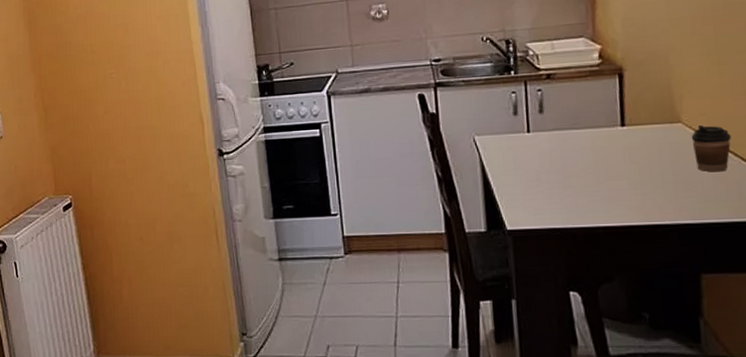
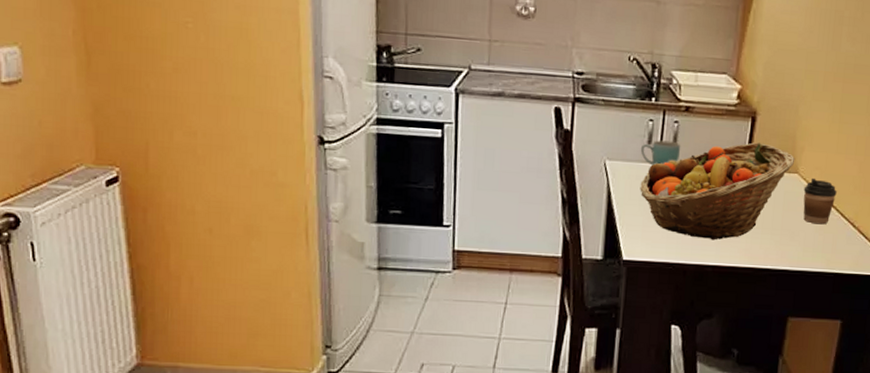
mug: none [507,109,549,135] -> present [640,140,681,166]
fruit basket: none [512,97,676,201] -> present [640,142,796,240]

